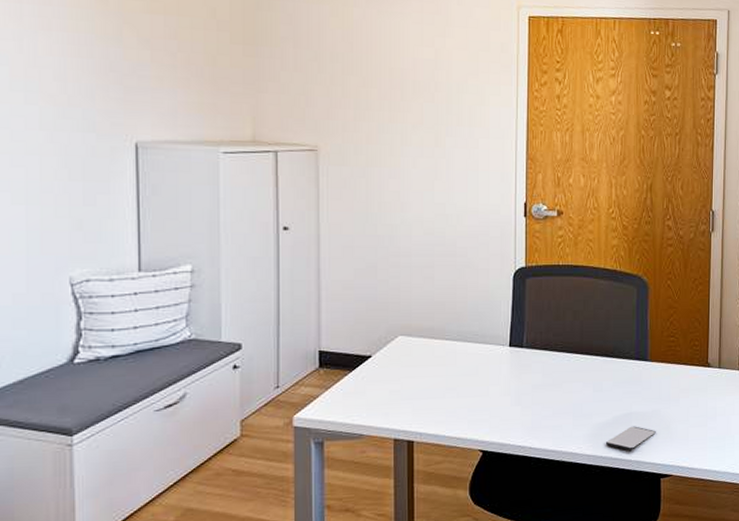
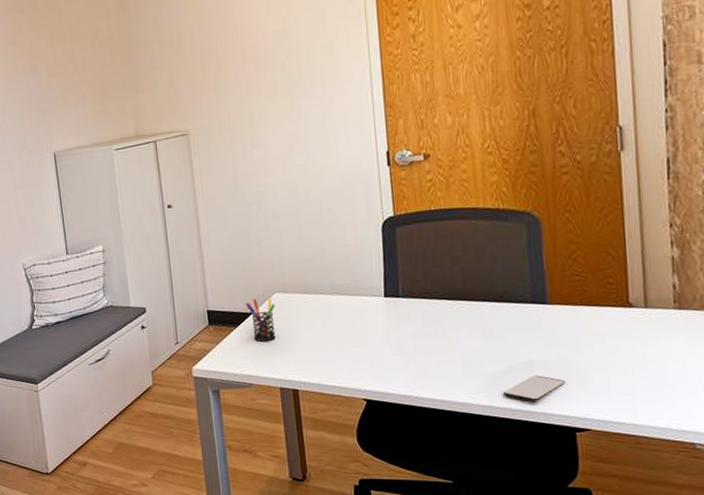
pen holder: none [364,340,398,388] -> present [245,297,276,342]

